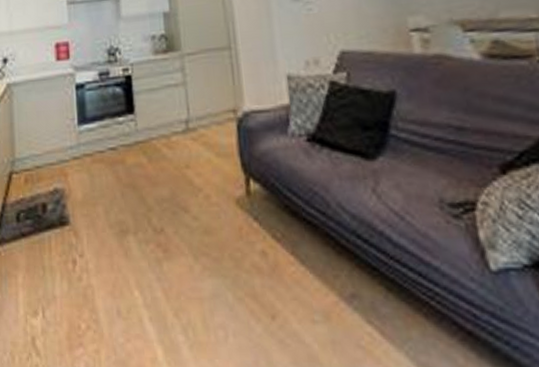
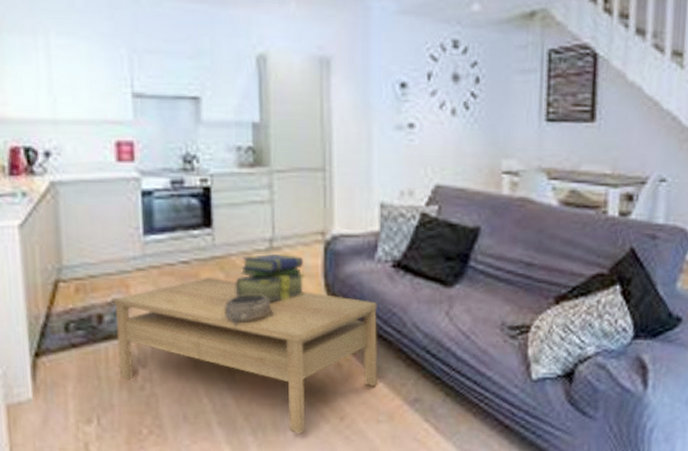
coffee table: none [54,163,307,334] -> present [113,278,378,434]
decorative bowl: none [149,178,196,211] -> present [224,295,275,325]
stack of books: none [157,134,223,185] -> present [235,254,306,302]

